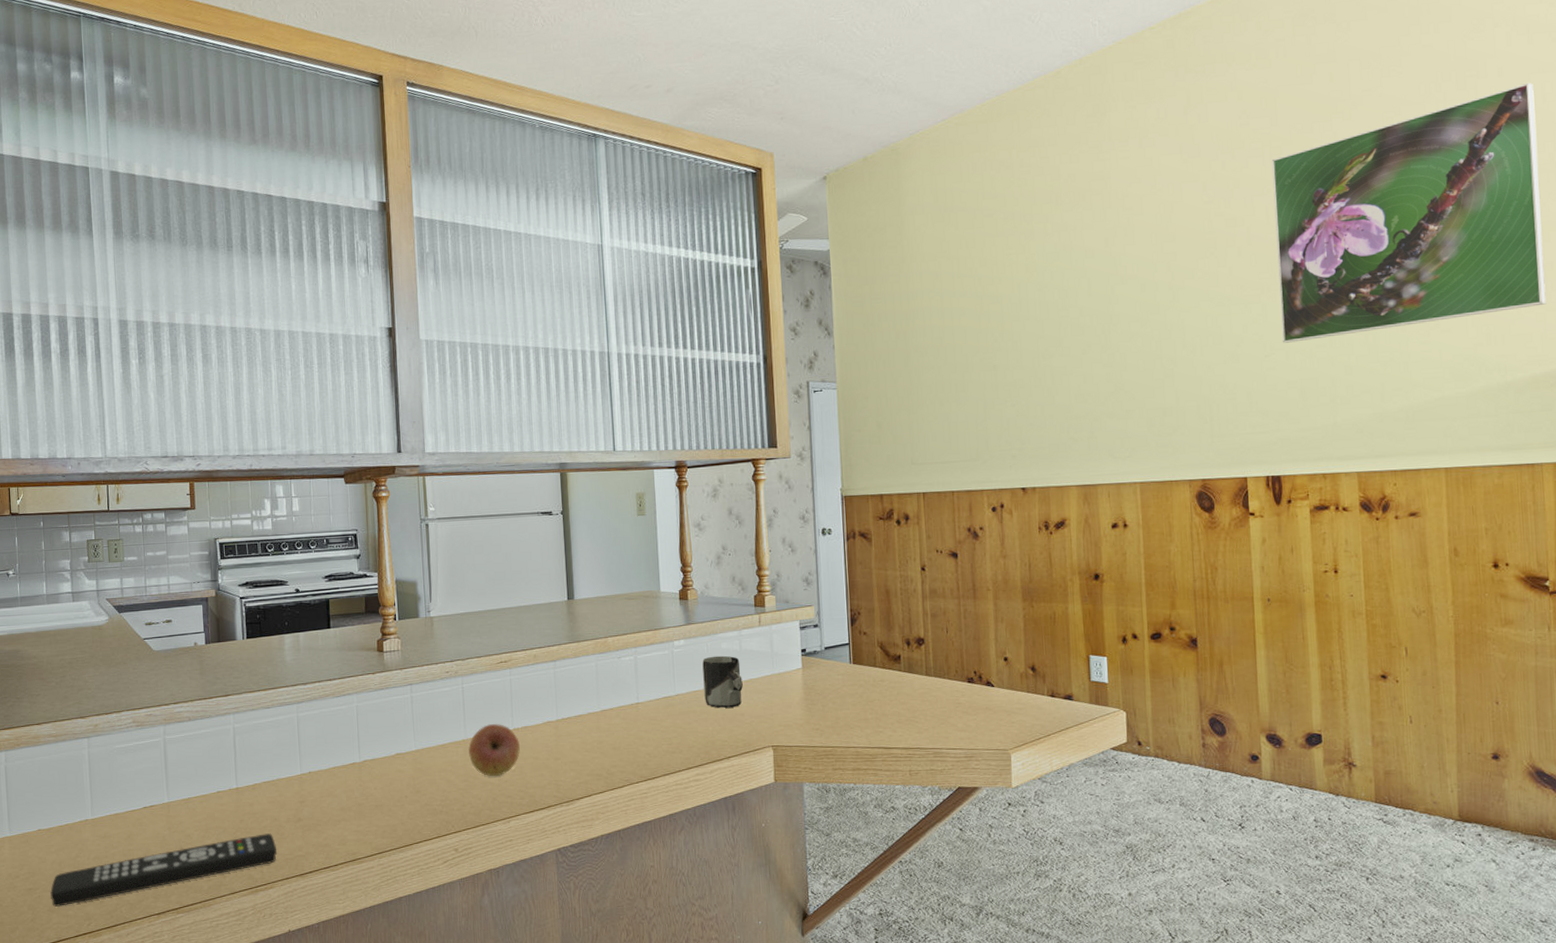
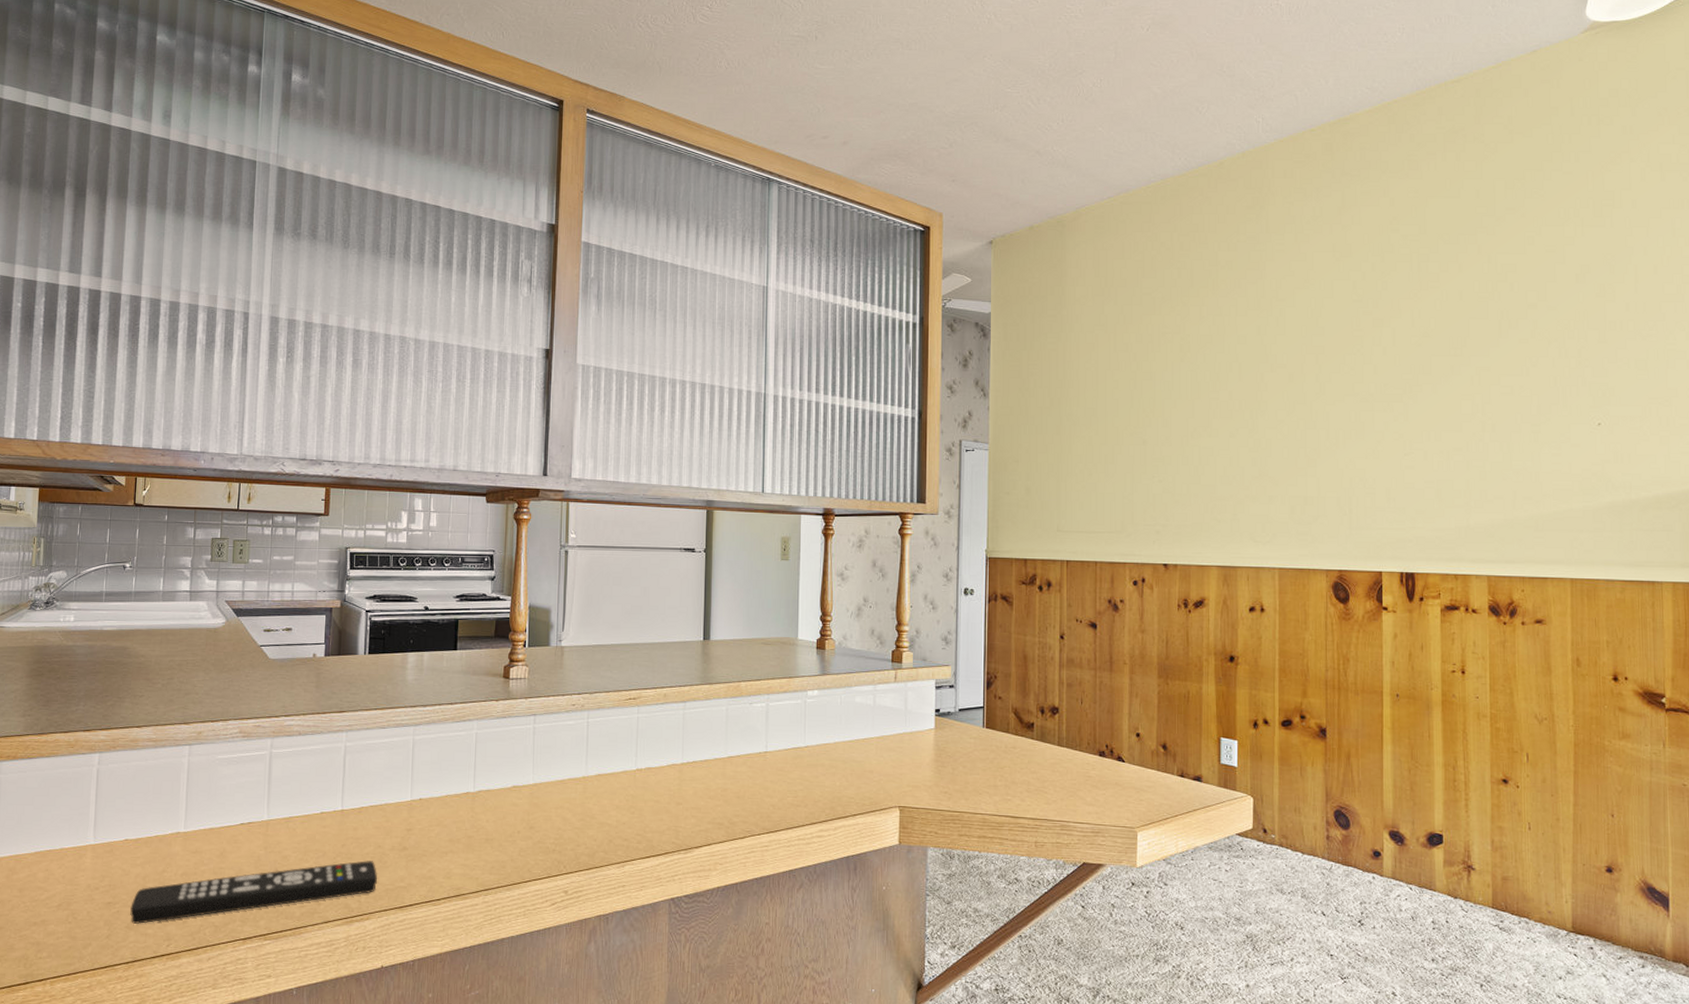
fruit: present [468,724,520,777] -> none [588,762,641,818]
cup: present [702,655,743,708] -> none [834,709,874,764]
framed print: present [1271,82,1547,343] -> none [1418,216,1671,444]

